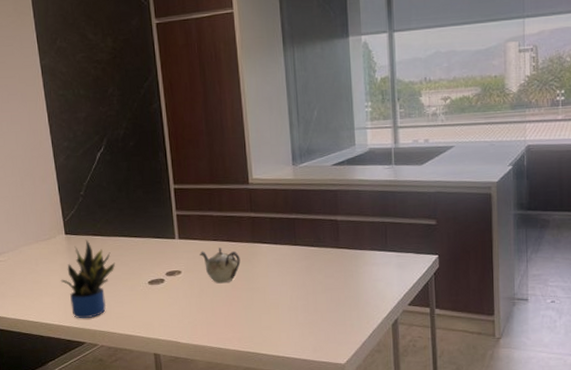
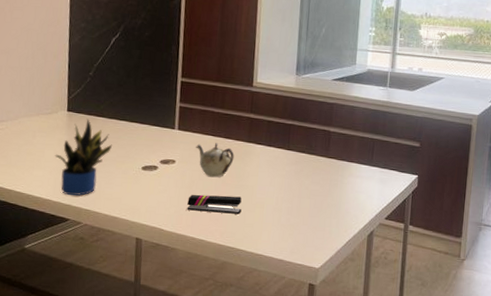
stapler: none [199,300,256,320] -> present [187,194,242,215]

